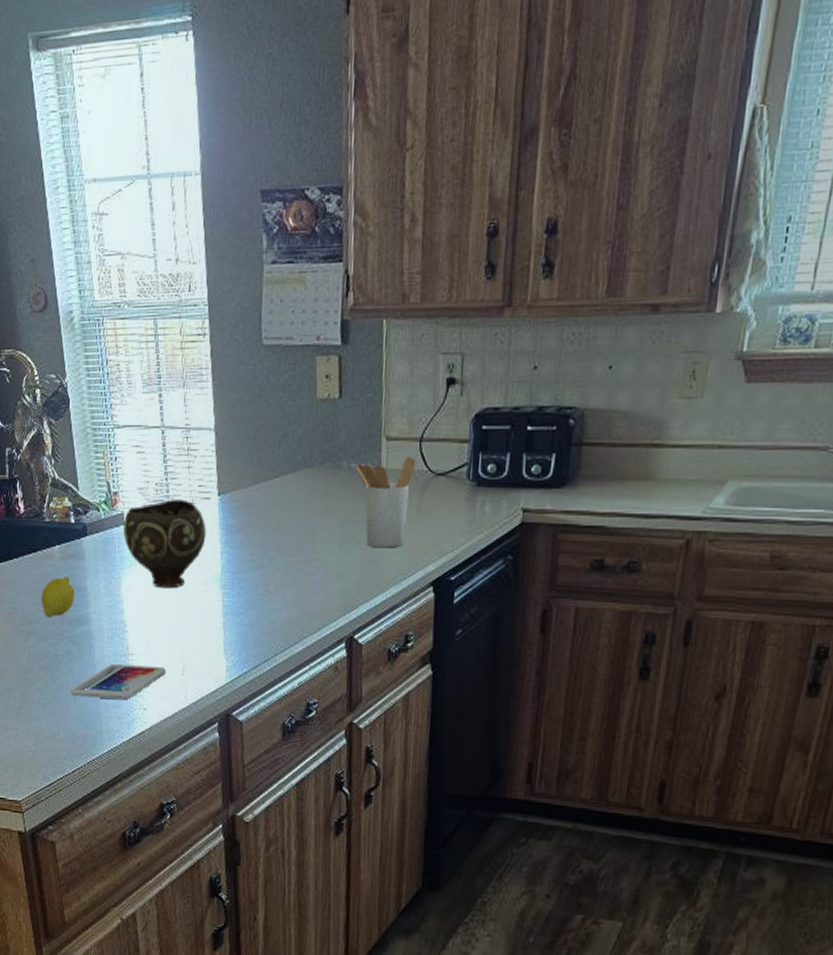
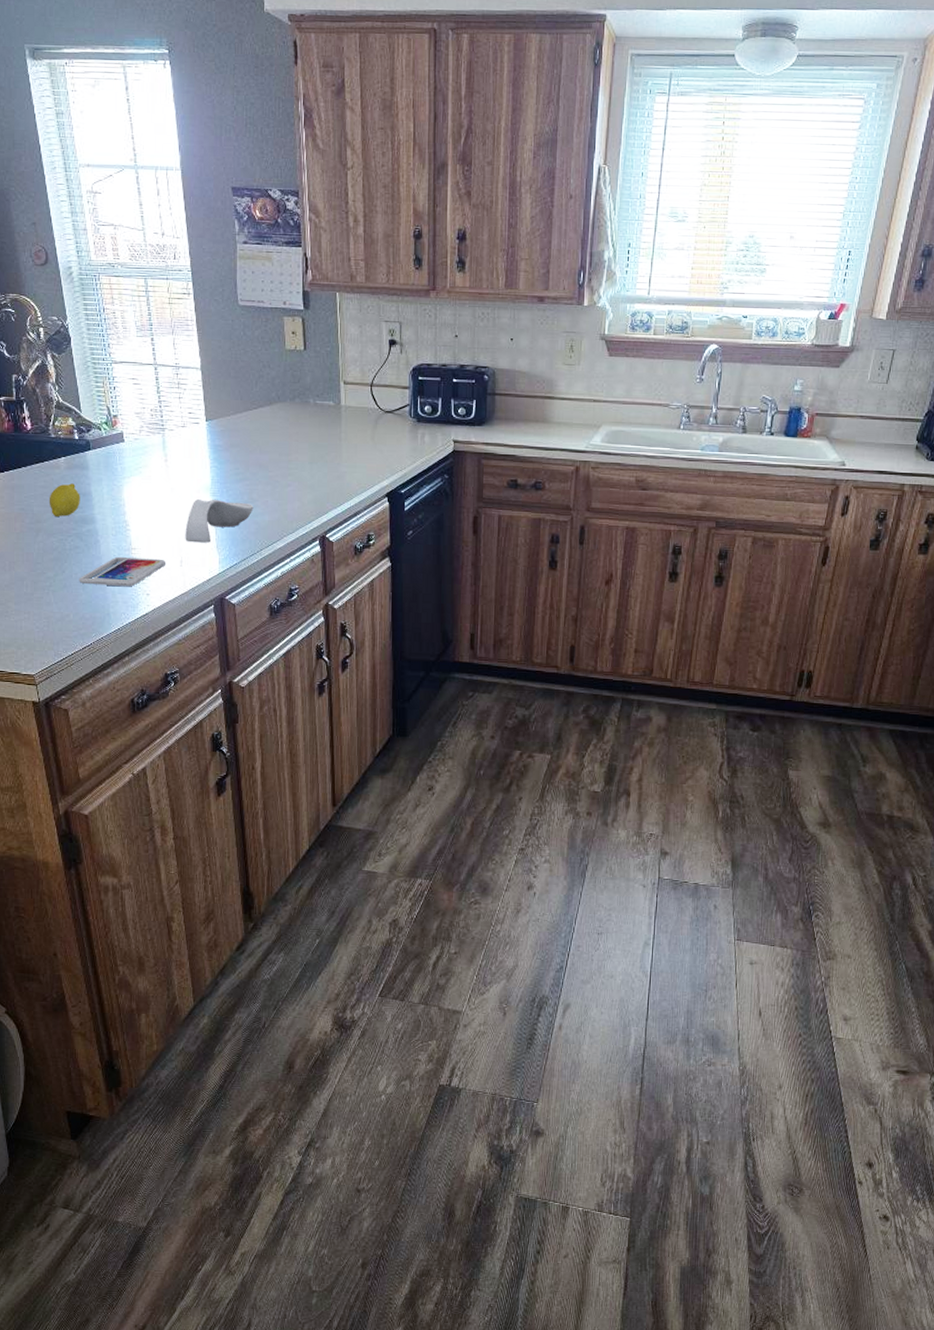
bowl: present [123,499,207,588] -> none [123,423,197,495]
spoon rest: none [188,592,269,647] -> present [185,498,254,543]
utensil holder: present [355,455,417,548] -> none [320,397,369,467]

